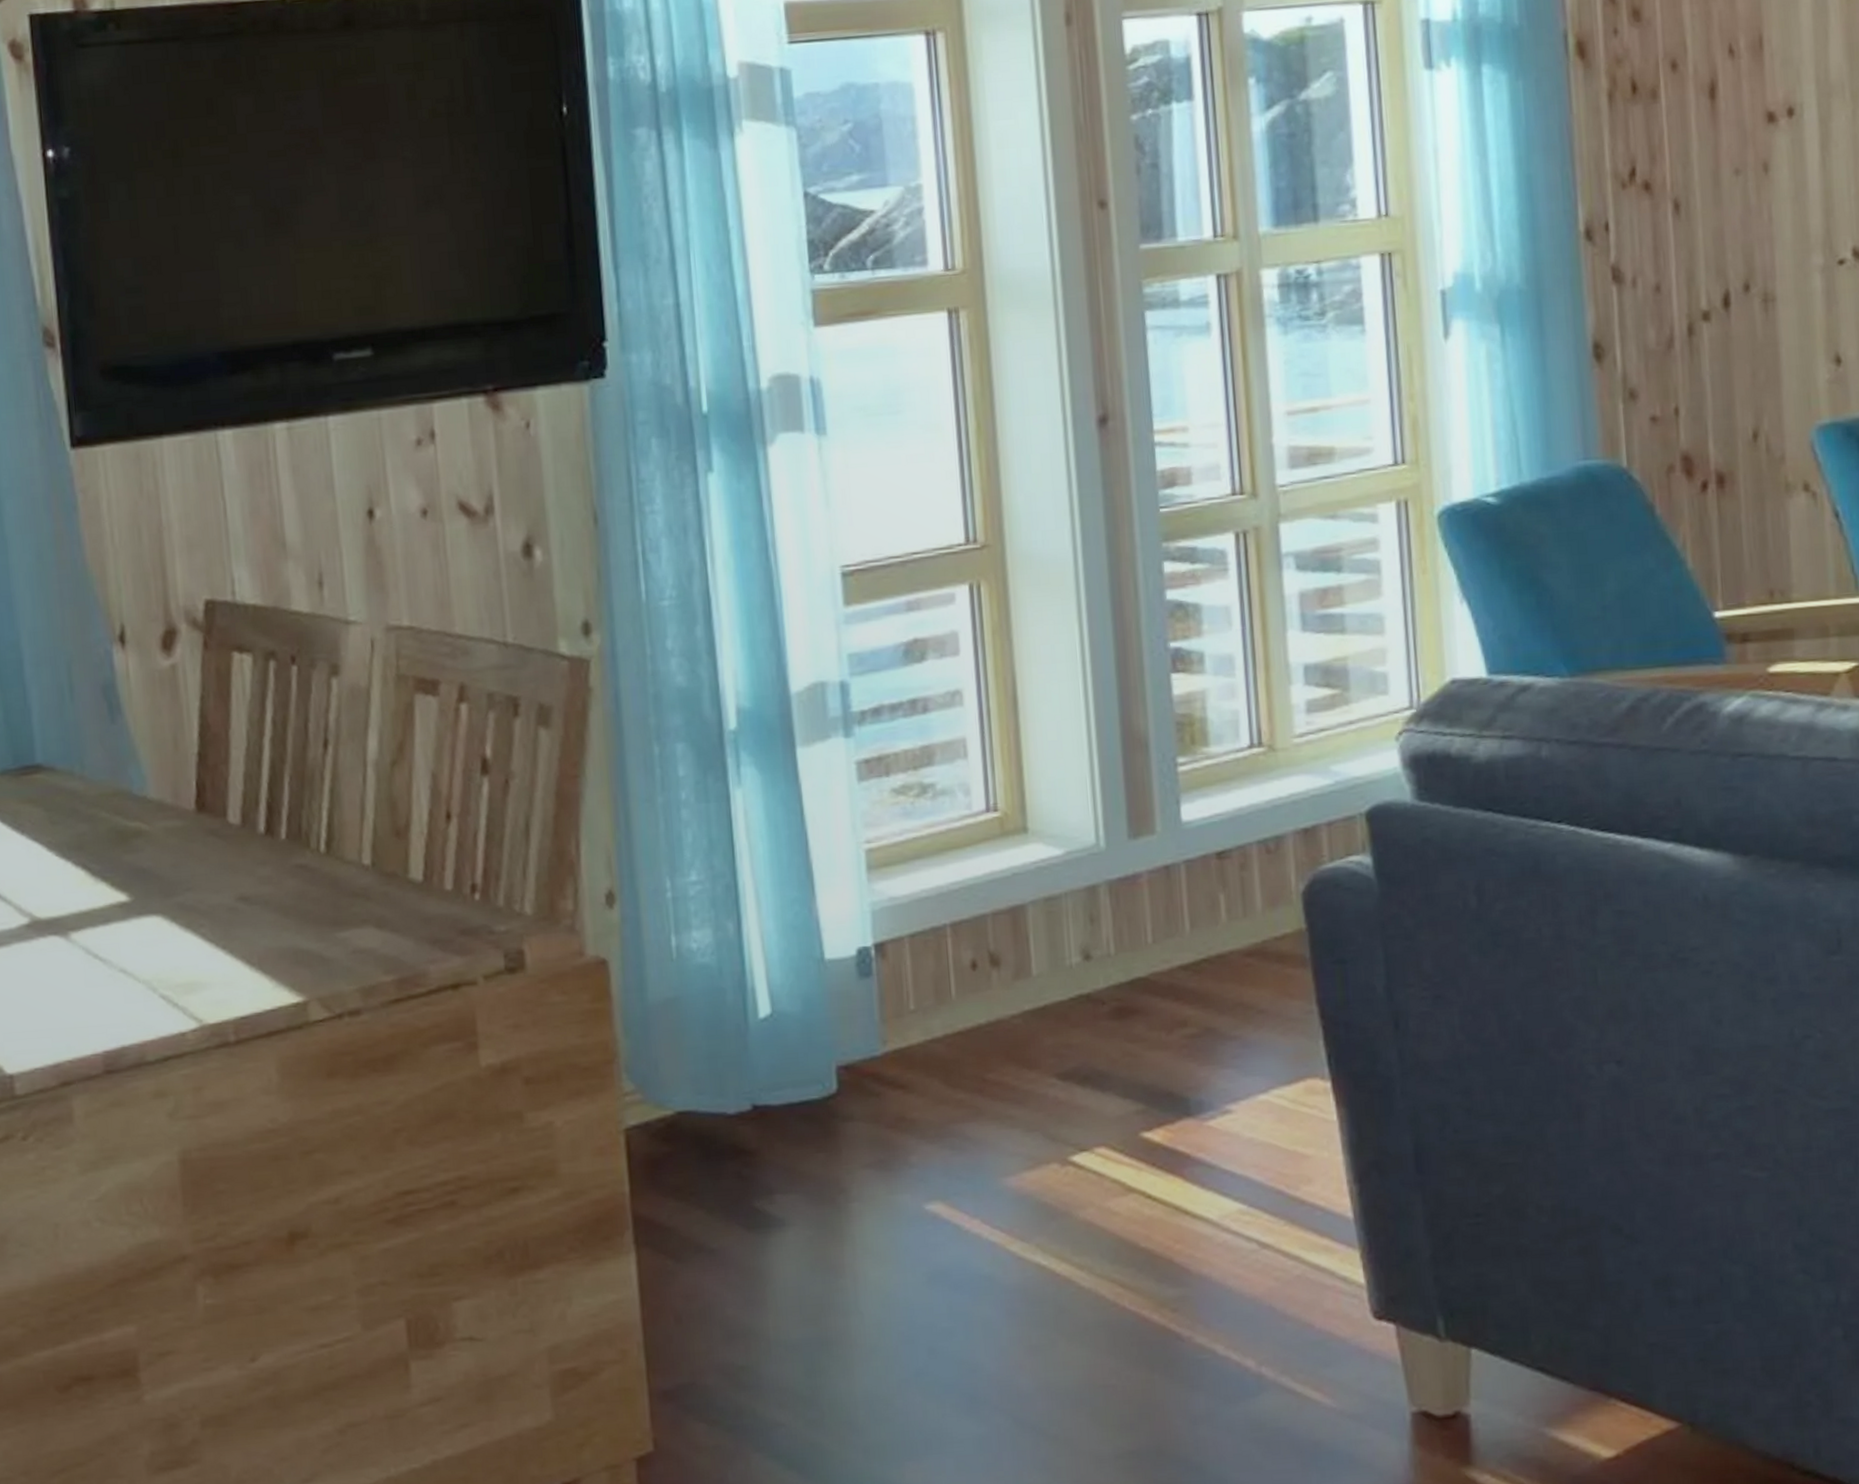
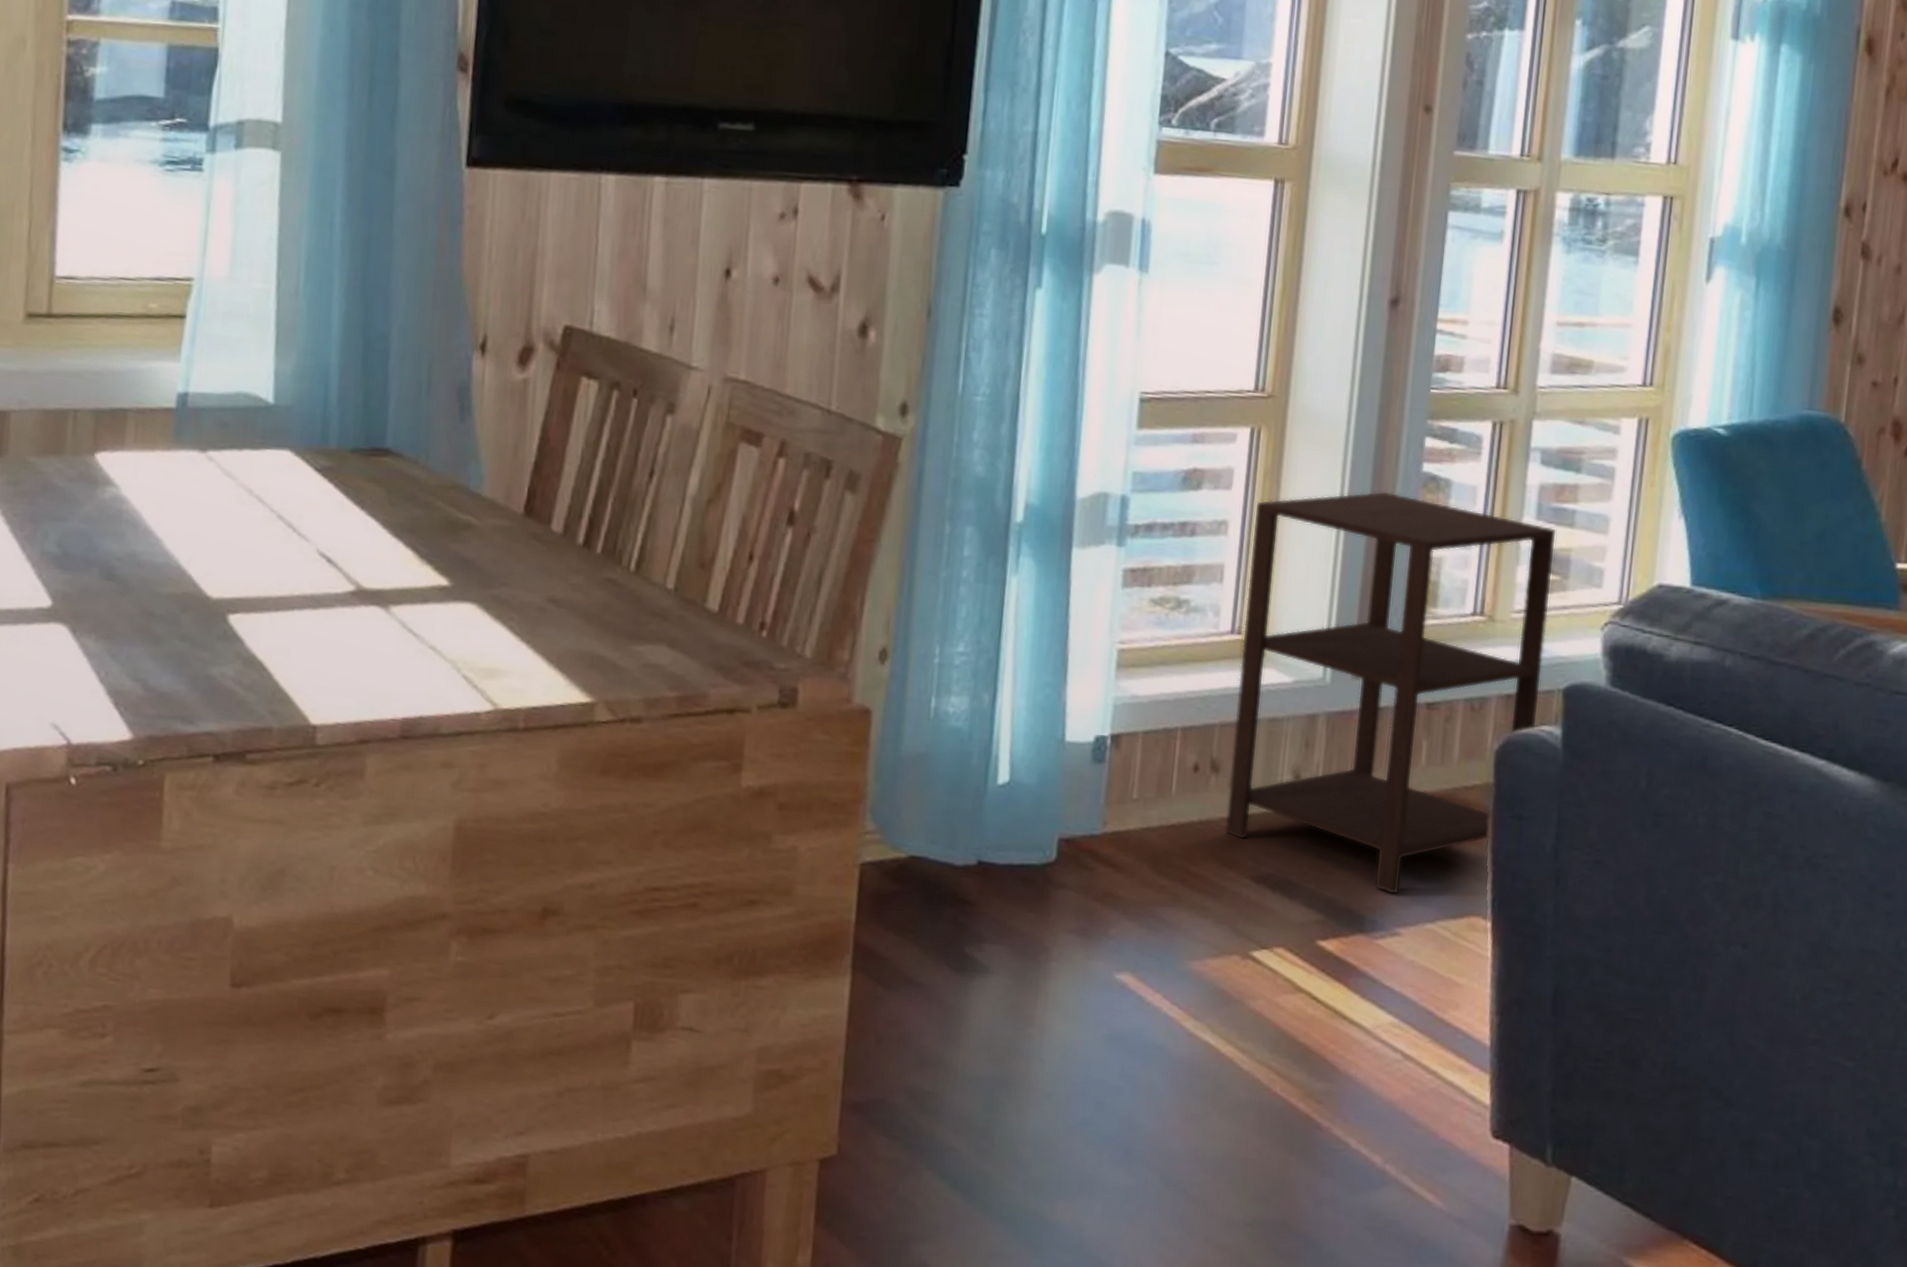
side table: none [989,628,1343,1069] -> present [1225,491,1557,895]

